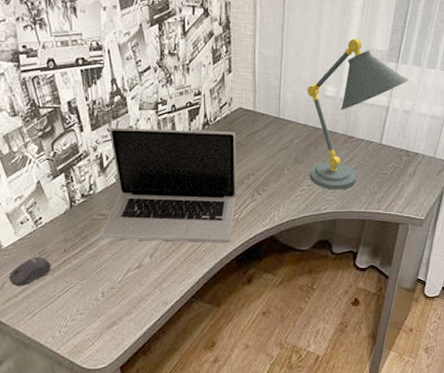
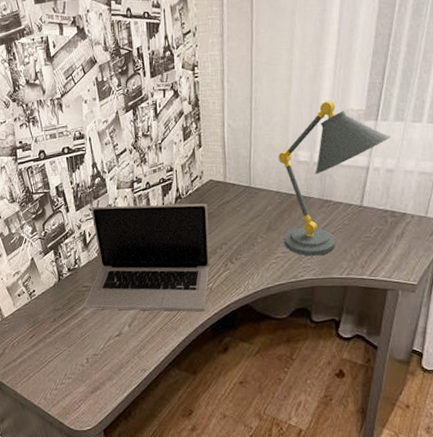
computer mouse: present [8,256,51,286] -> none [8,325,43,352]

